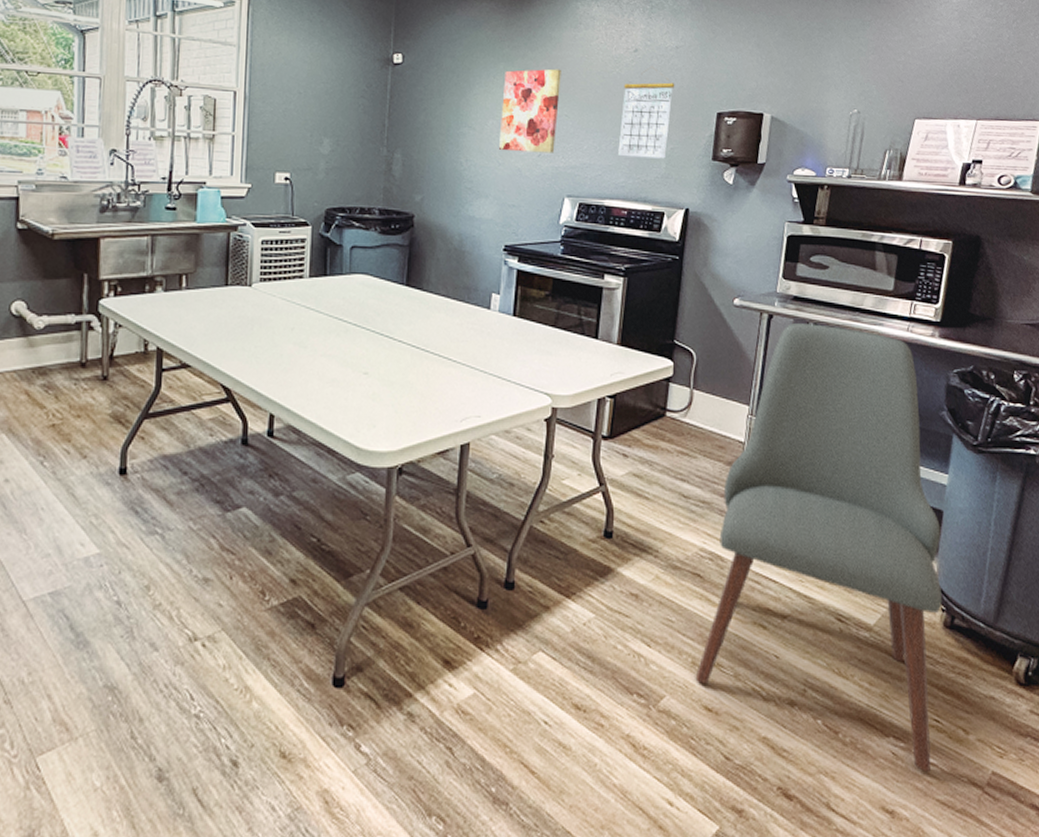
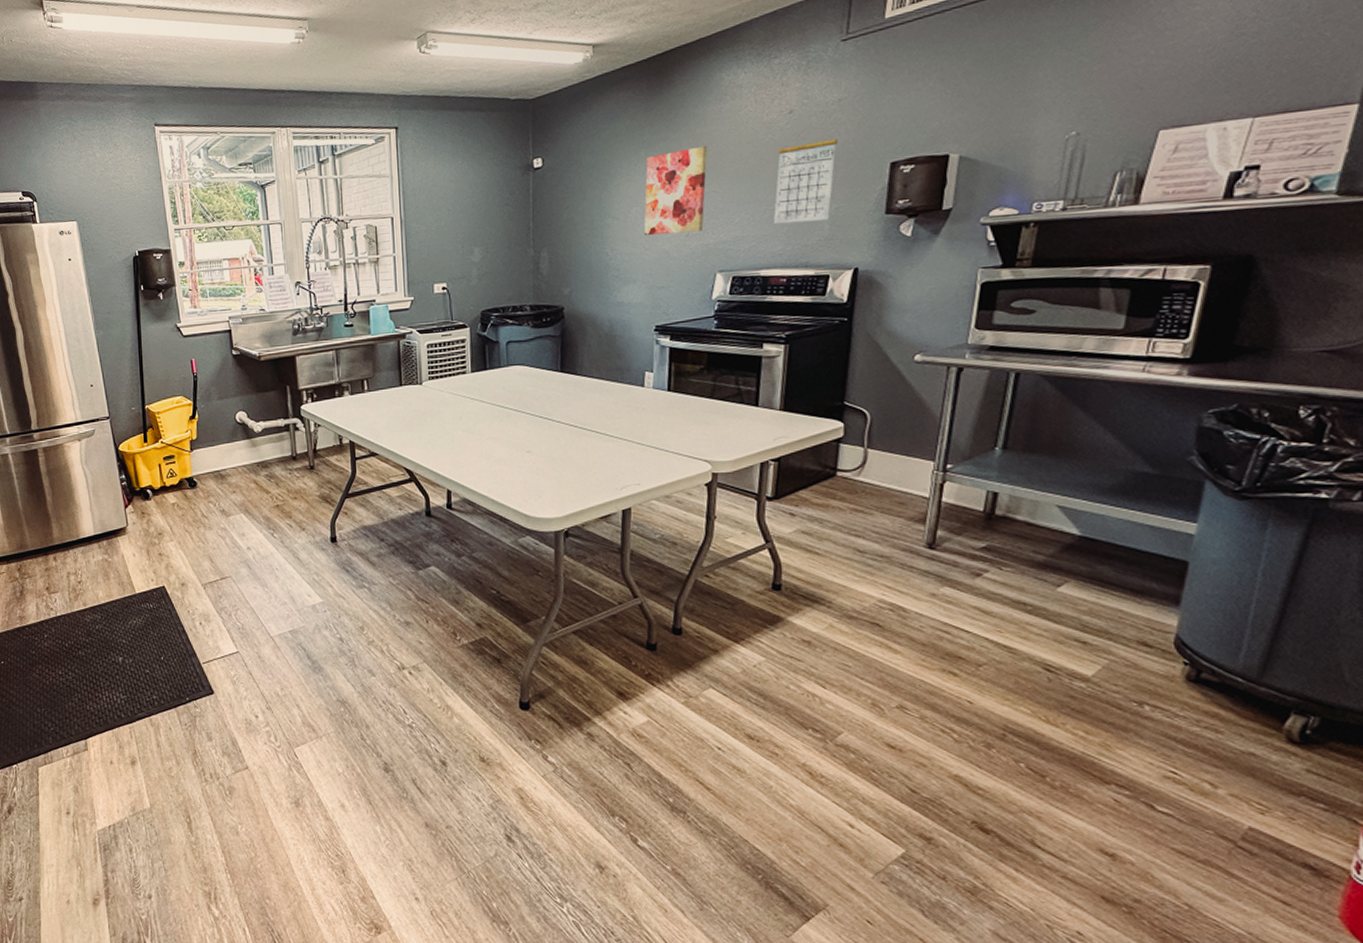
chair: present [695,322,942,773] -> none [875,373,1185,822]

